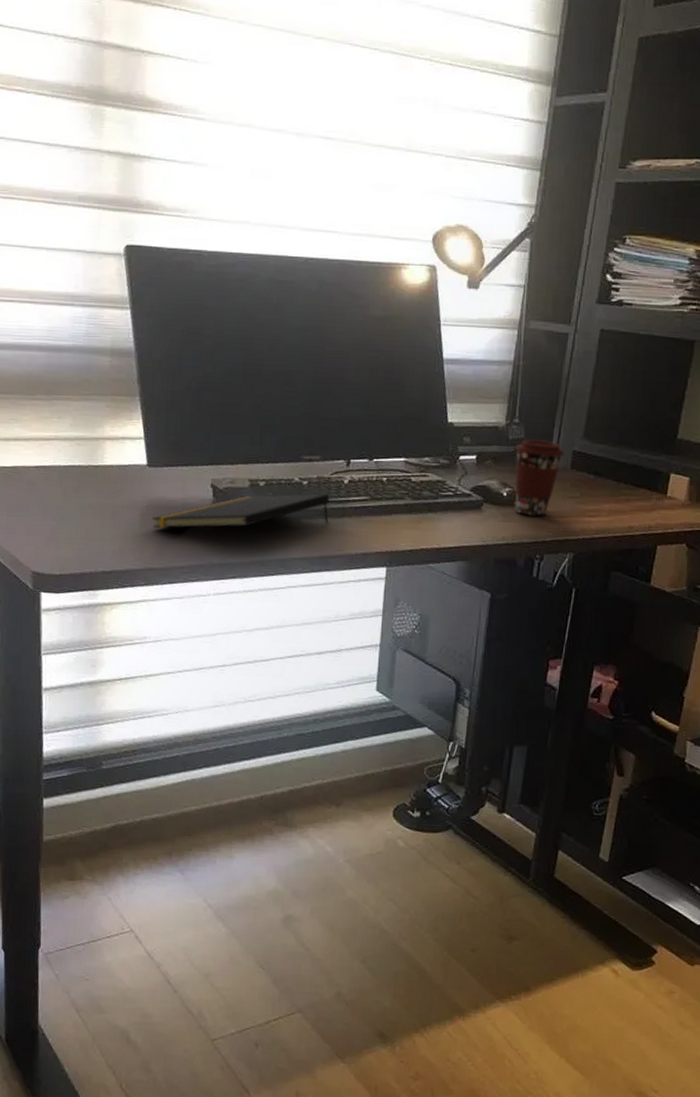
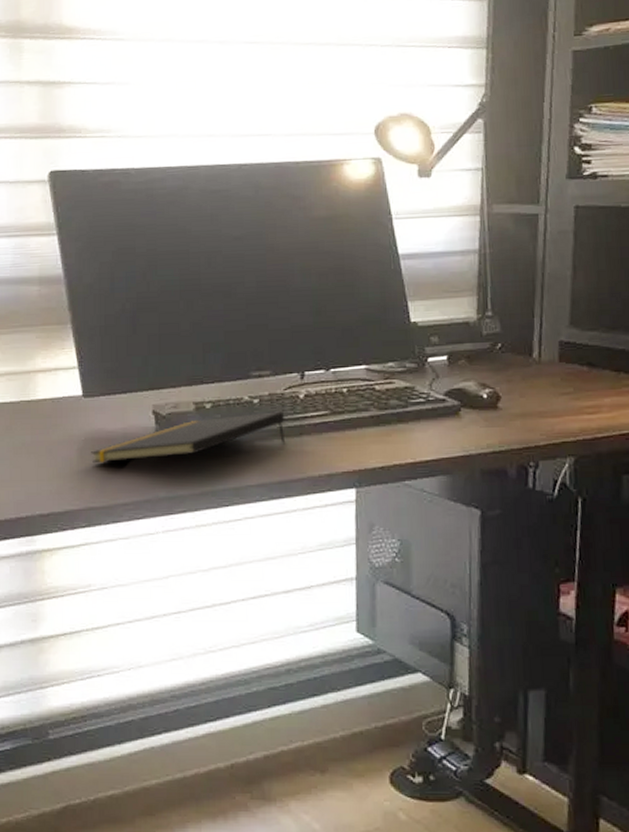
coffee cup: present [514,439,564,516] -> none [491,332,550,418]

